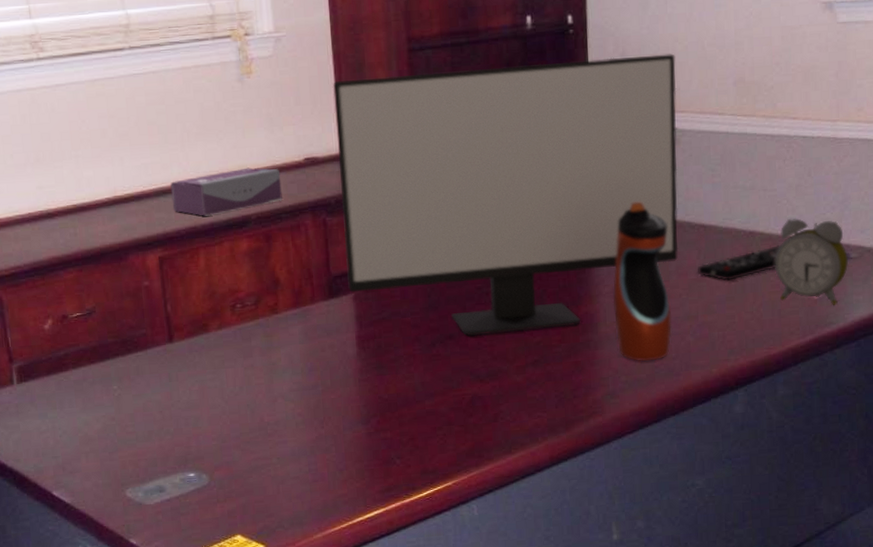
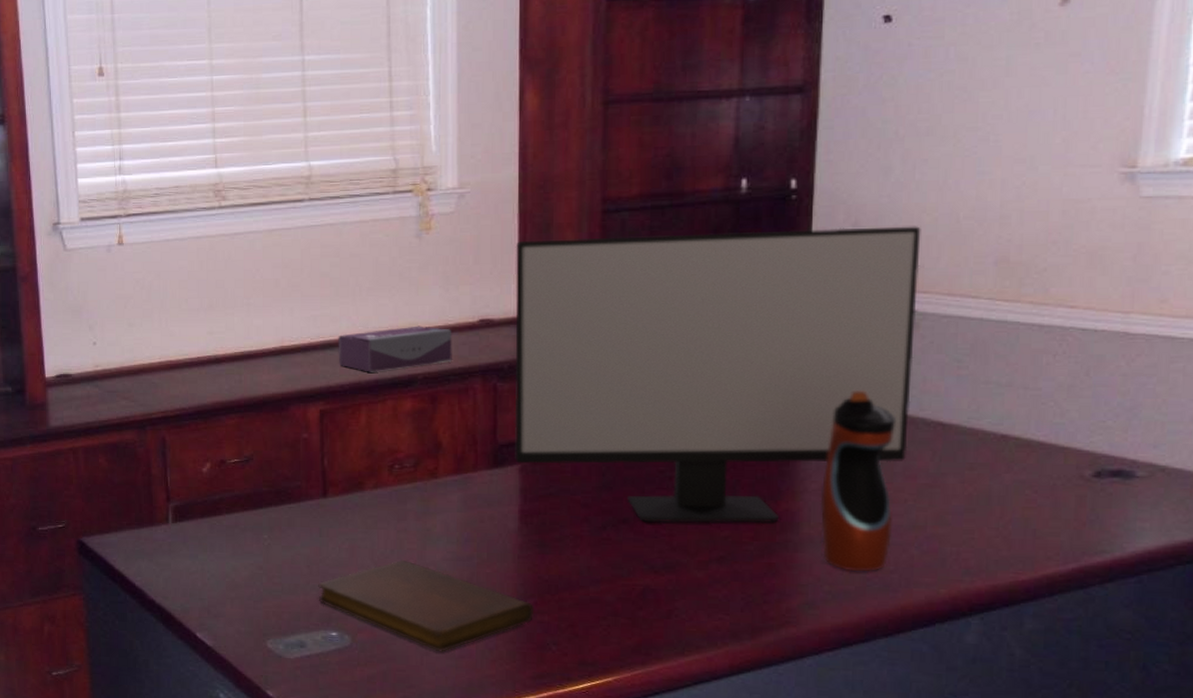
notebook: none [172,395,378,480] -> present [318,559,535,652]
remote control: present [697,244,781,281] -> none [929,453,1042,489]
alarm clock: present [775,218,849,306] -> none [1032,424,1134,532]

